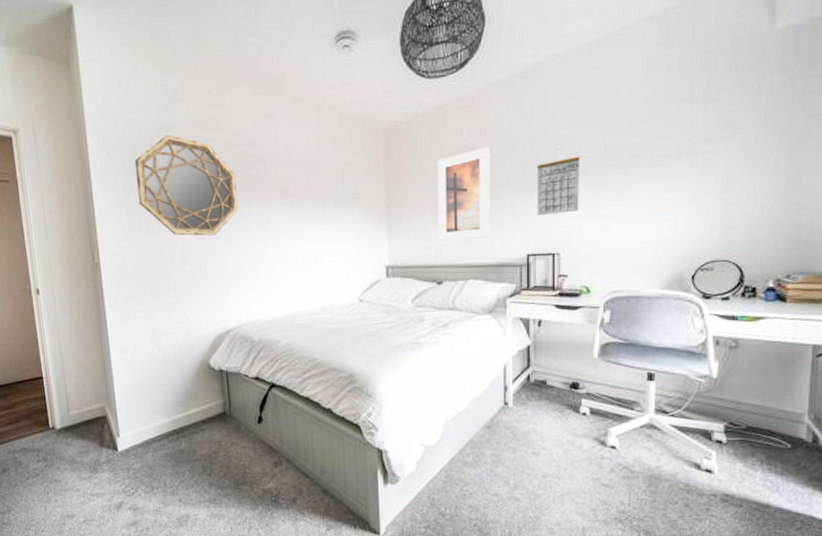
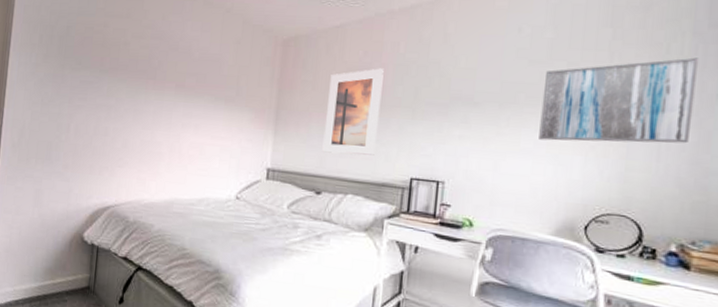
home mirror: present [134,135,238,236] -> none [47,20,138,116]
calendar: present [536,149,580,216] -> none [425,79,475,143]
wall art: none [644,96,788,198] -> present [539,57,700,144]

